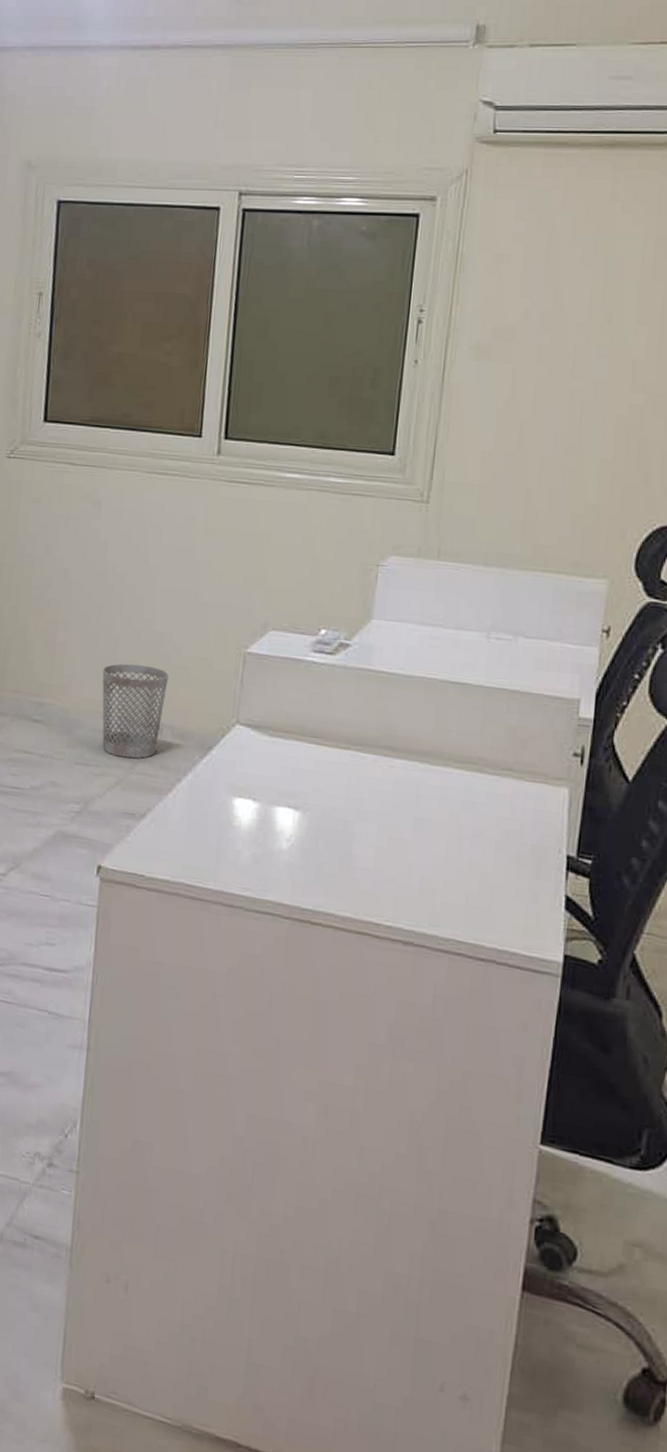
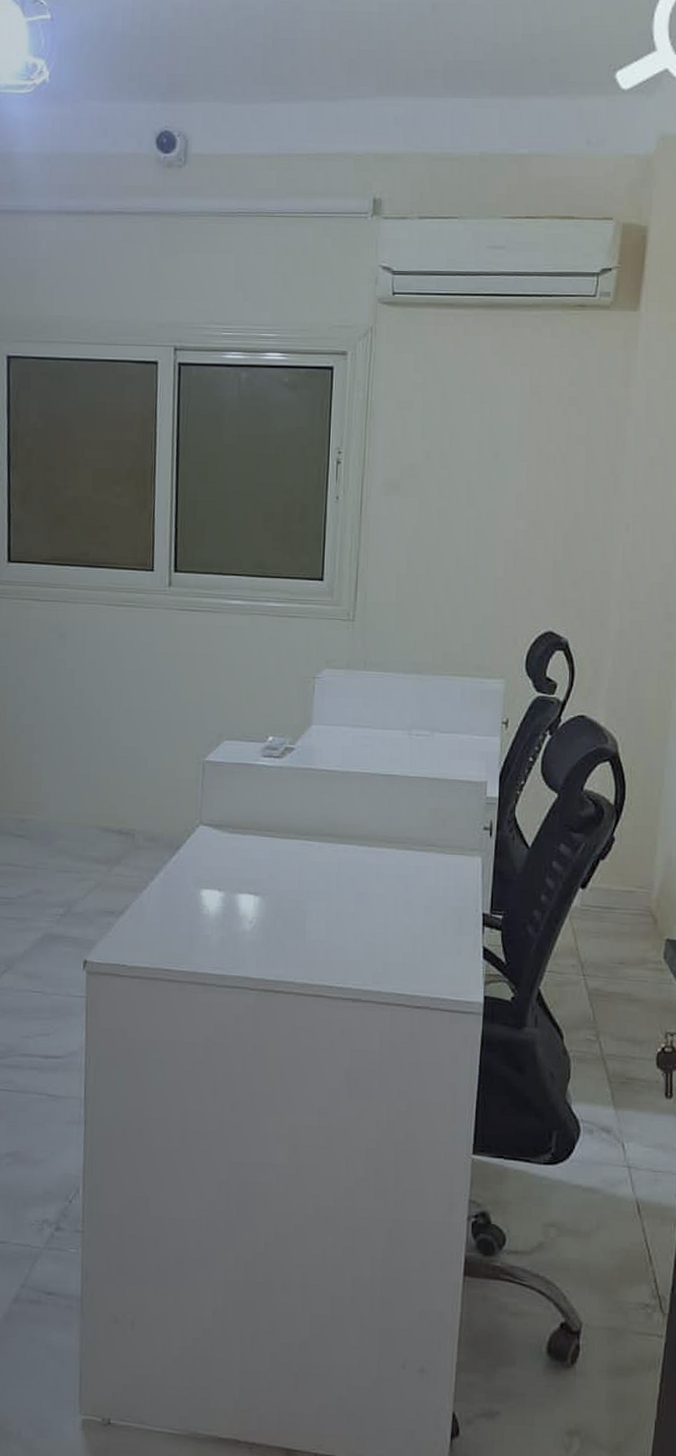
wastebasket: present [102,663,169,759] -> none [77,778,137,863]

